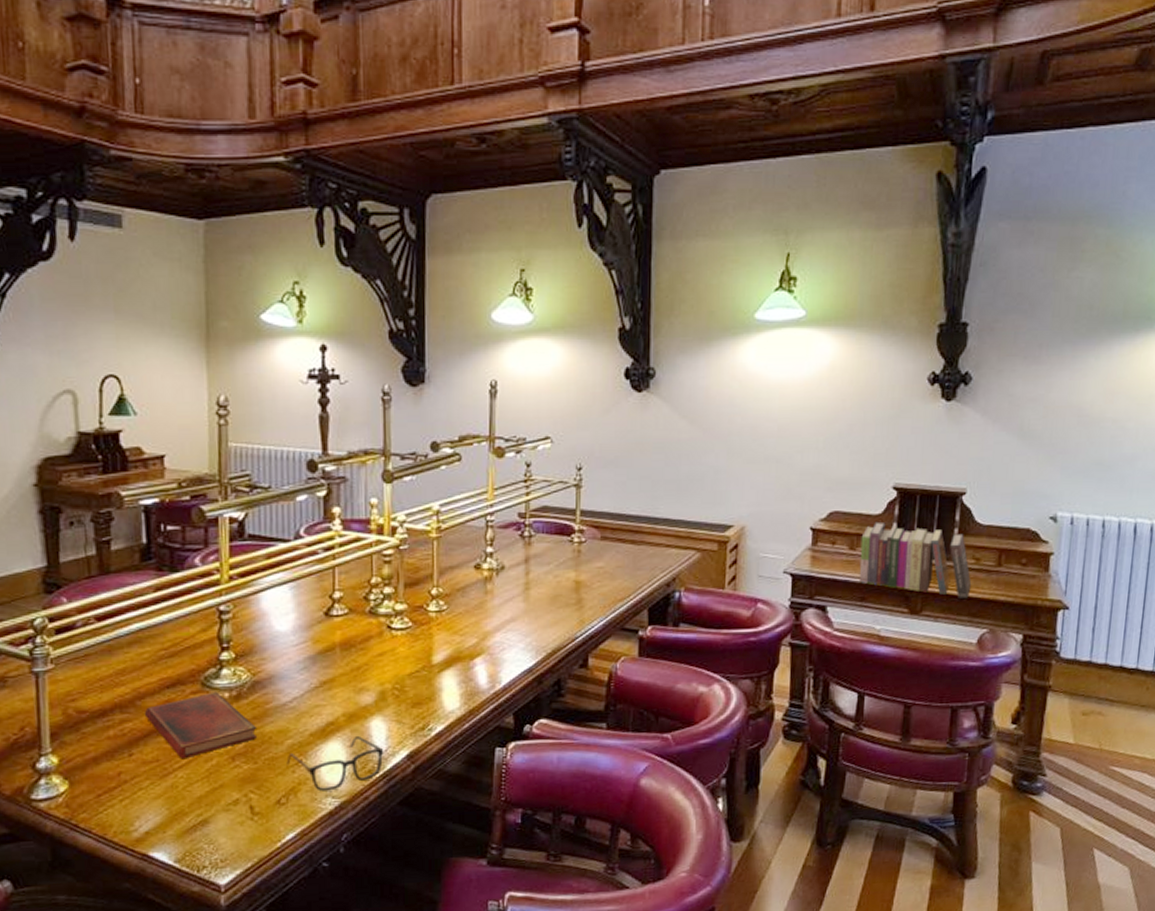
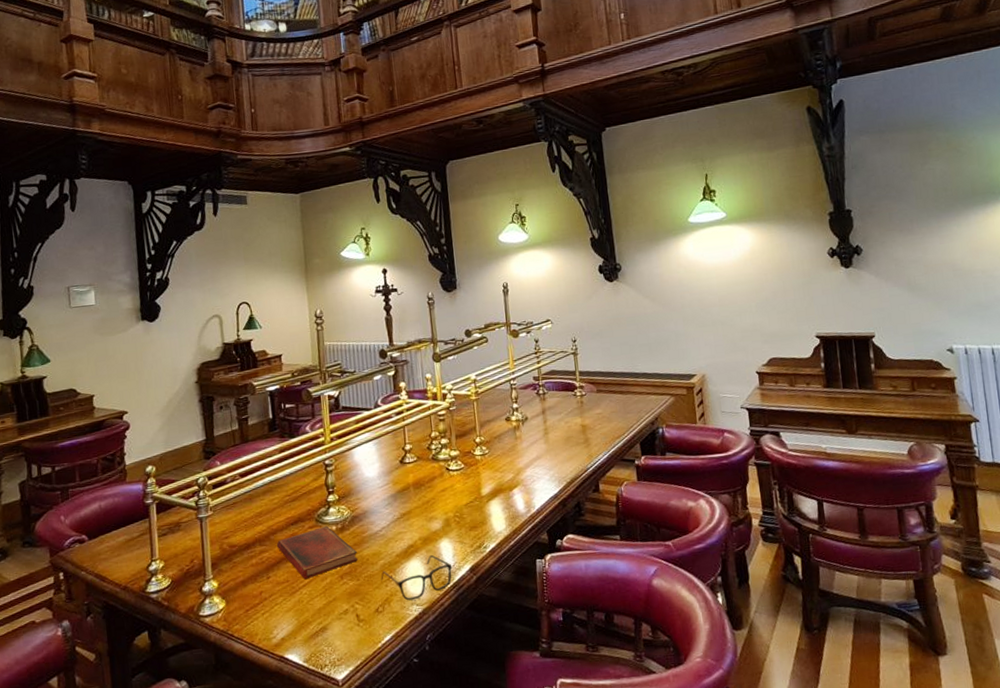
books: present [858,521,972,598] -> none [797,363,894,419]

